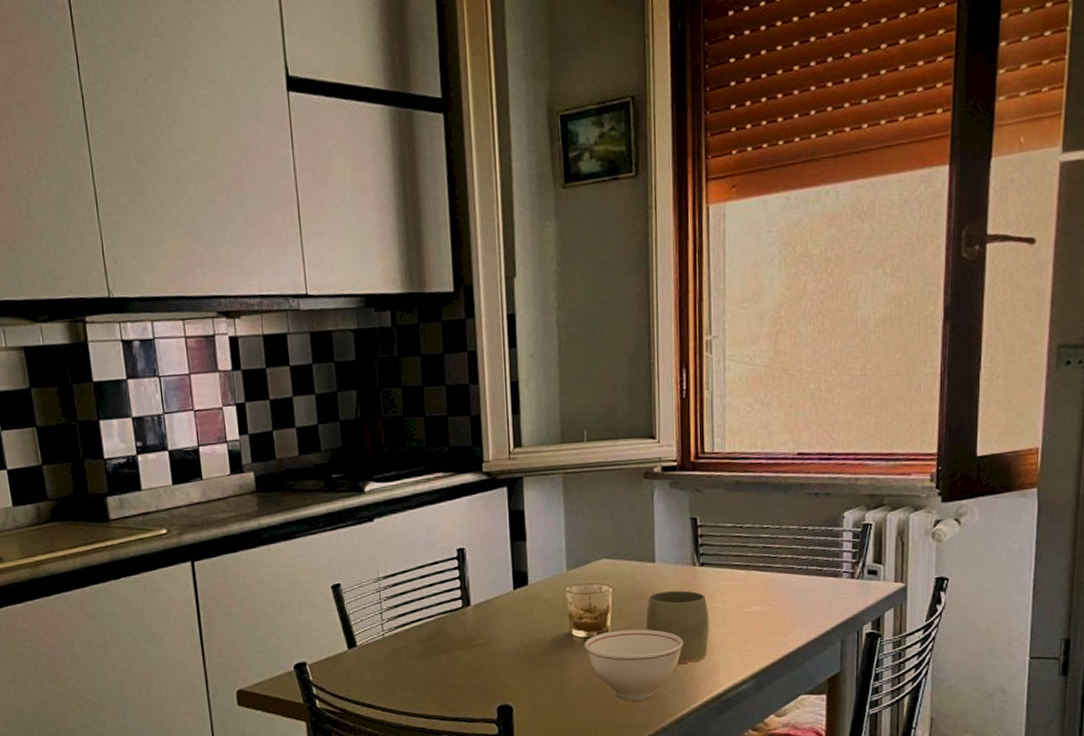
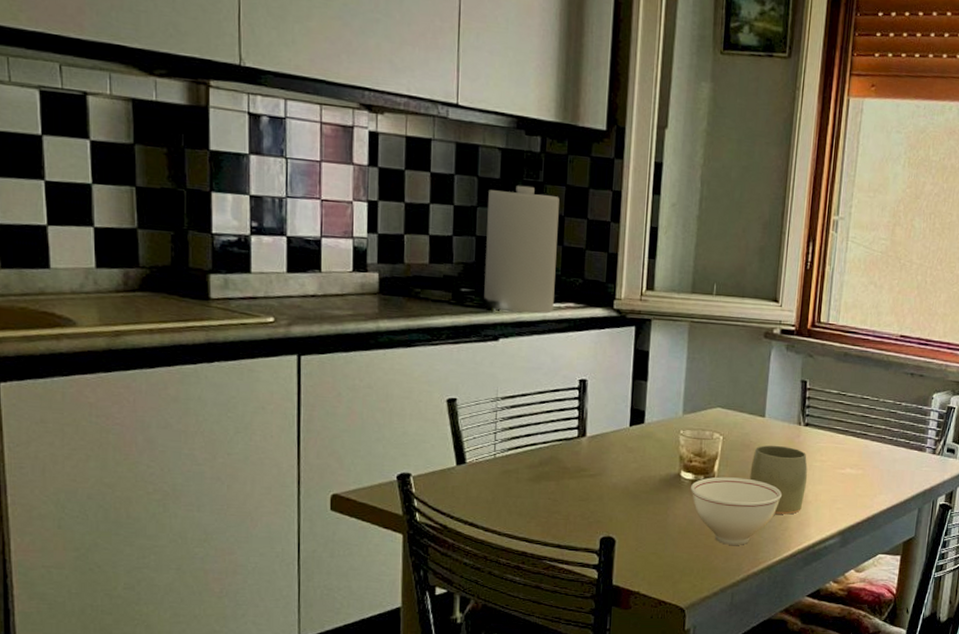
paper towel holder: none [346,363,423,491] -> present [484,186,559,314]

